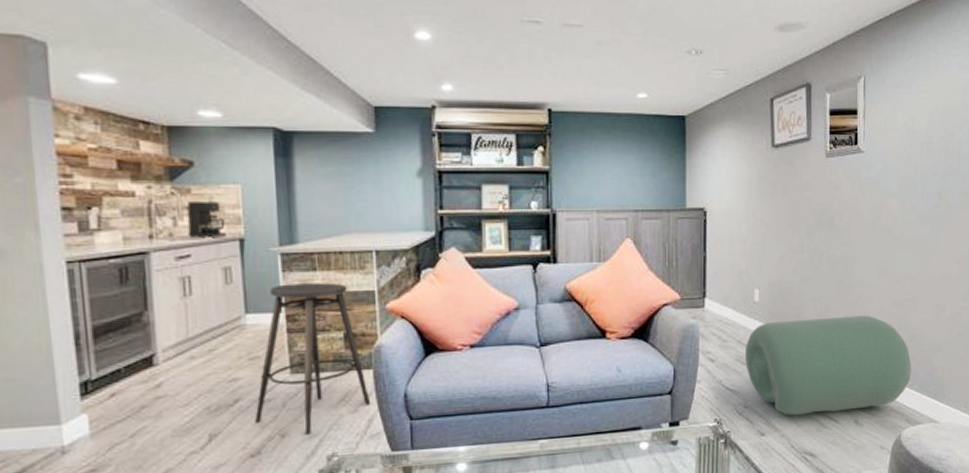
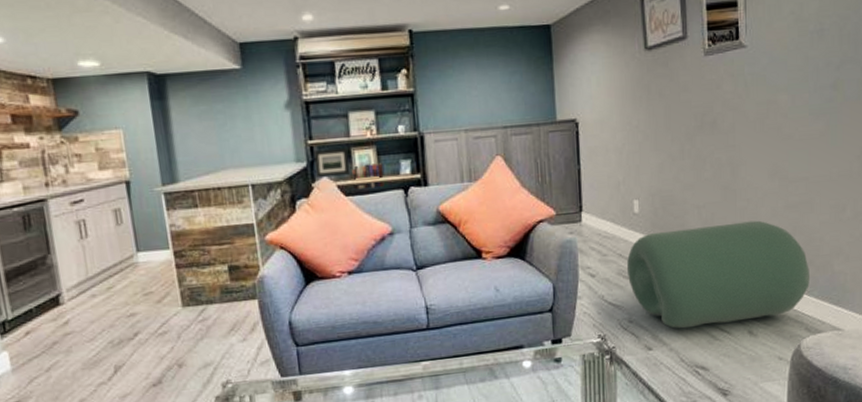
coffee maker: present [186,201,226,239] -> none [76,147,114,183]
stool: present [255,282,371,434] -> none [153,218,259,364]
picture frame: none [444,220,480,248] -> present [314,148,351,177]
books: none [481,237,513,263] -> present [352,163,385,190]

